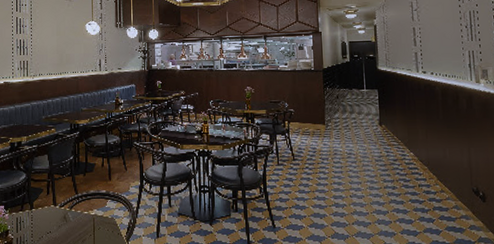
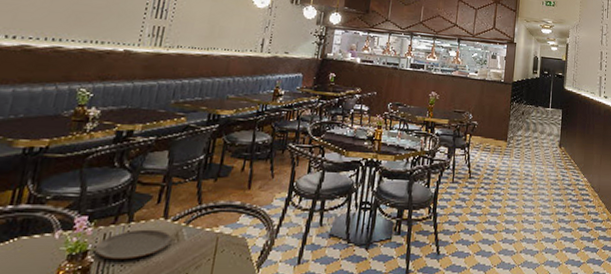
plate: none [13,214,62,237] -> present [95,229,172,260]

